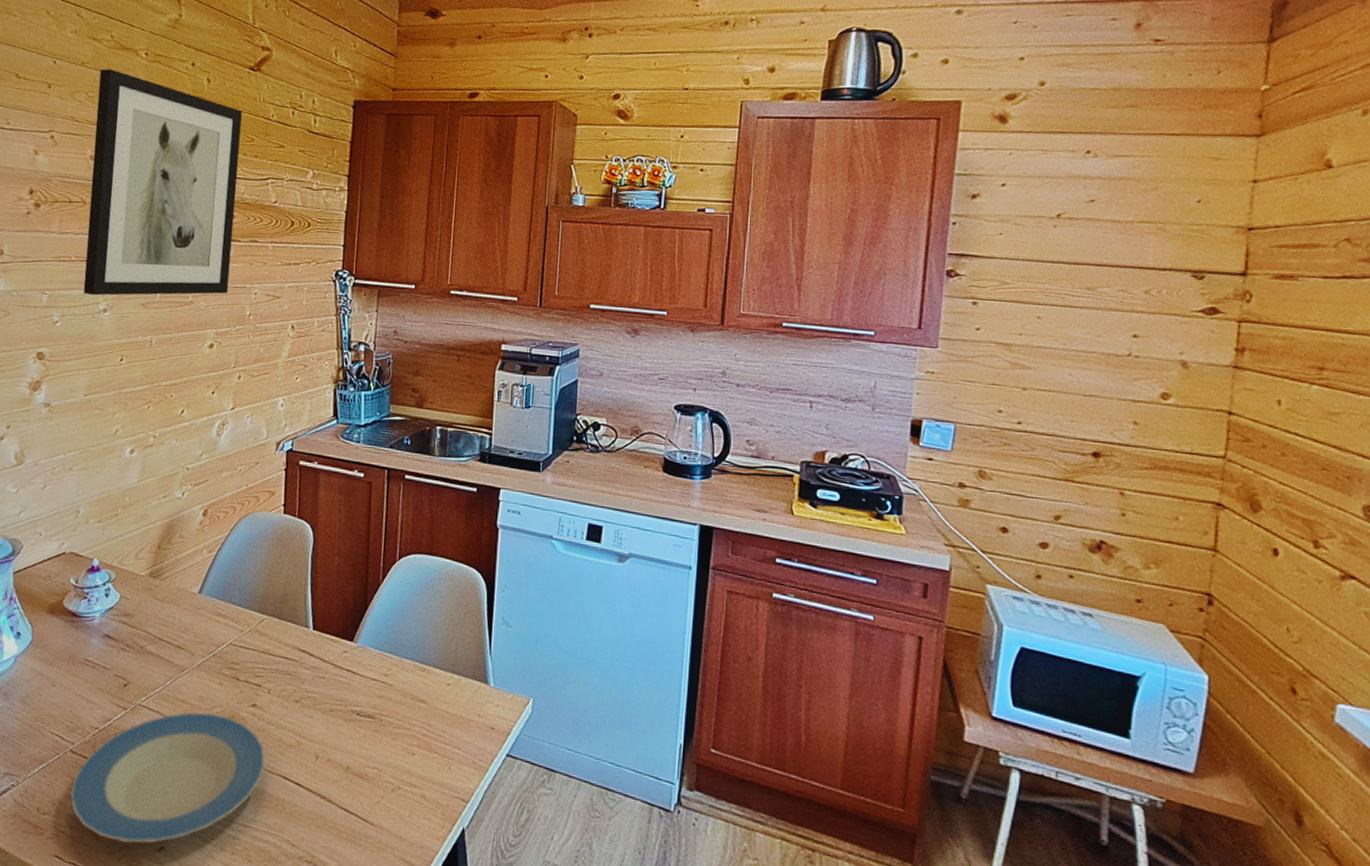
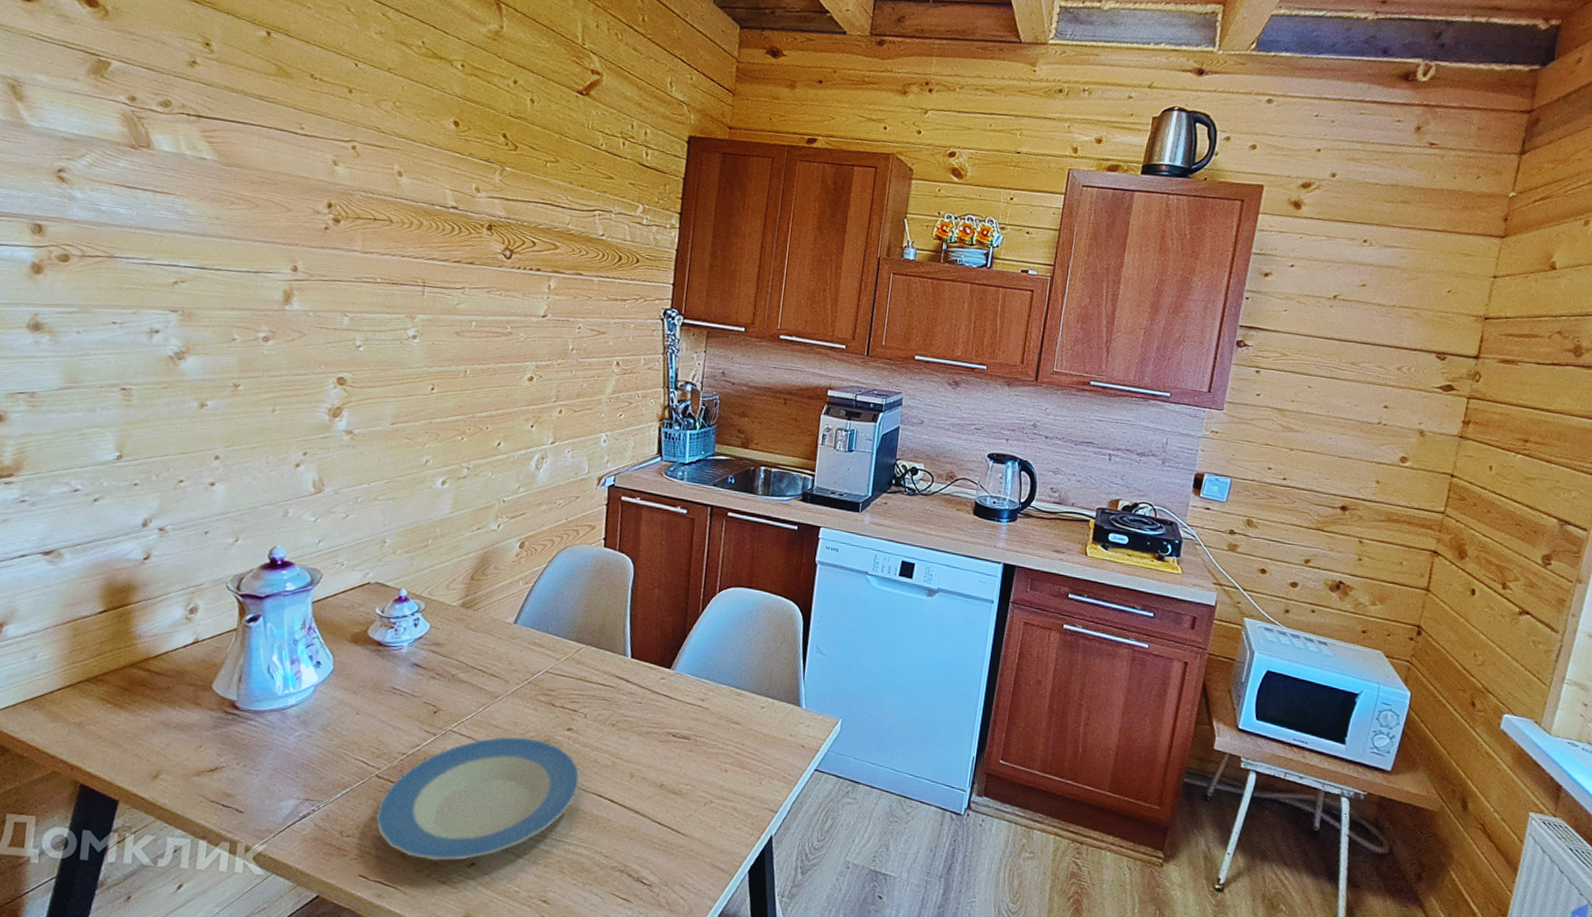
wall art: present [83,69,242,296] -> none [389,77,569,327]

